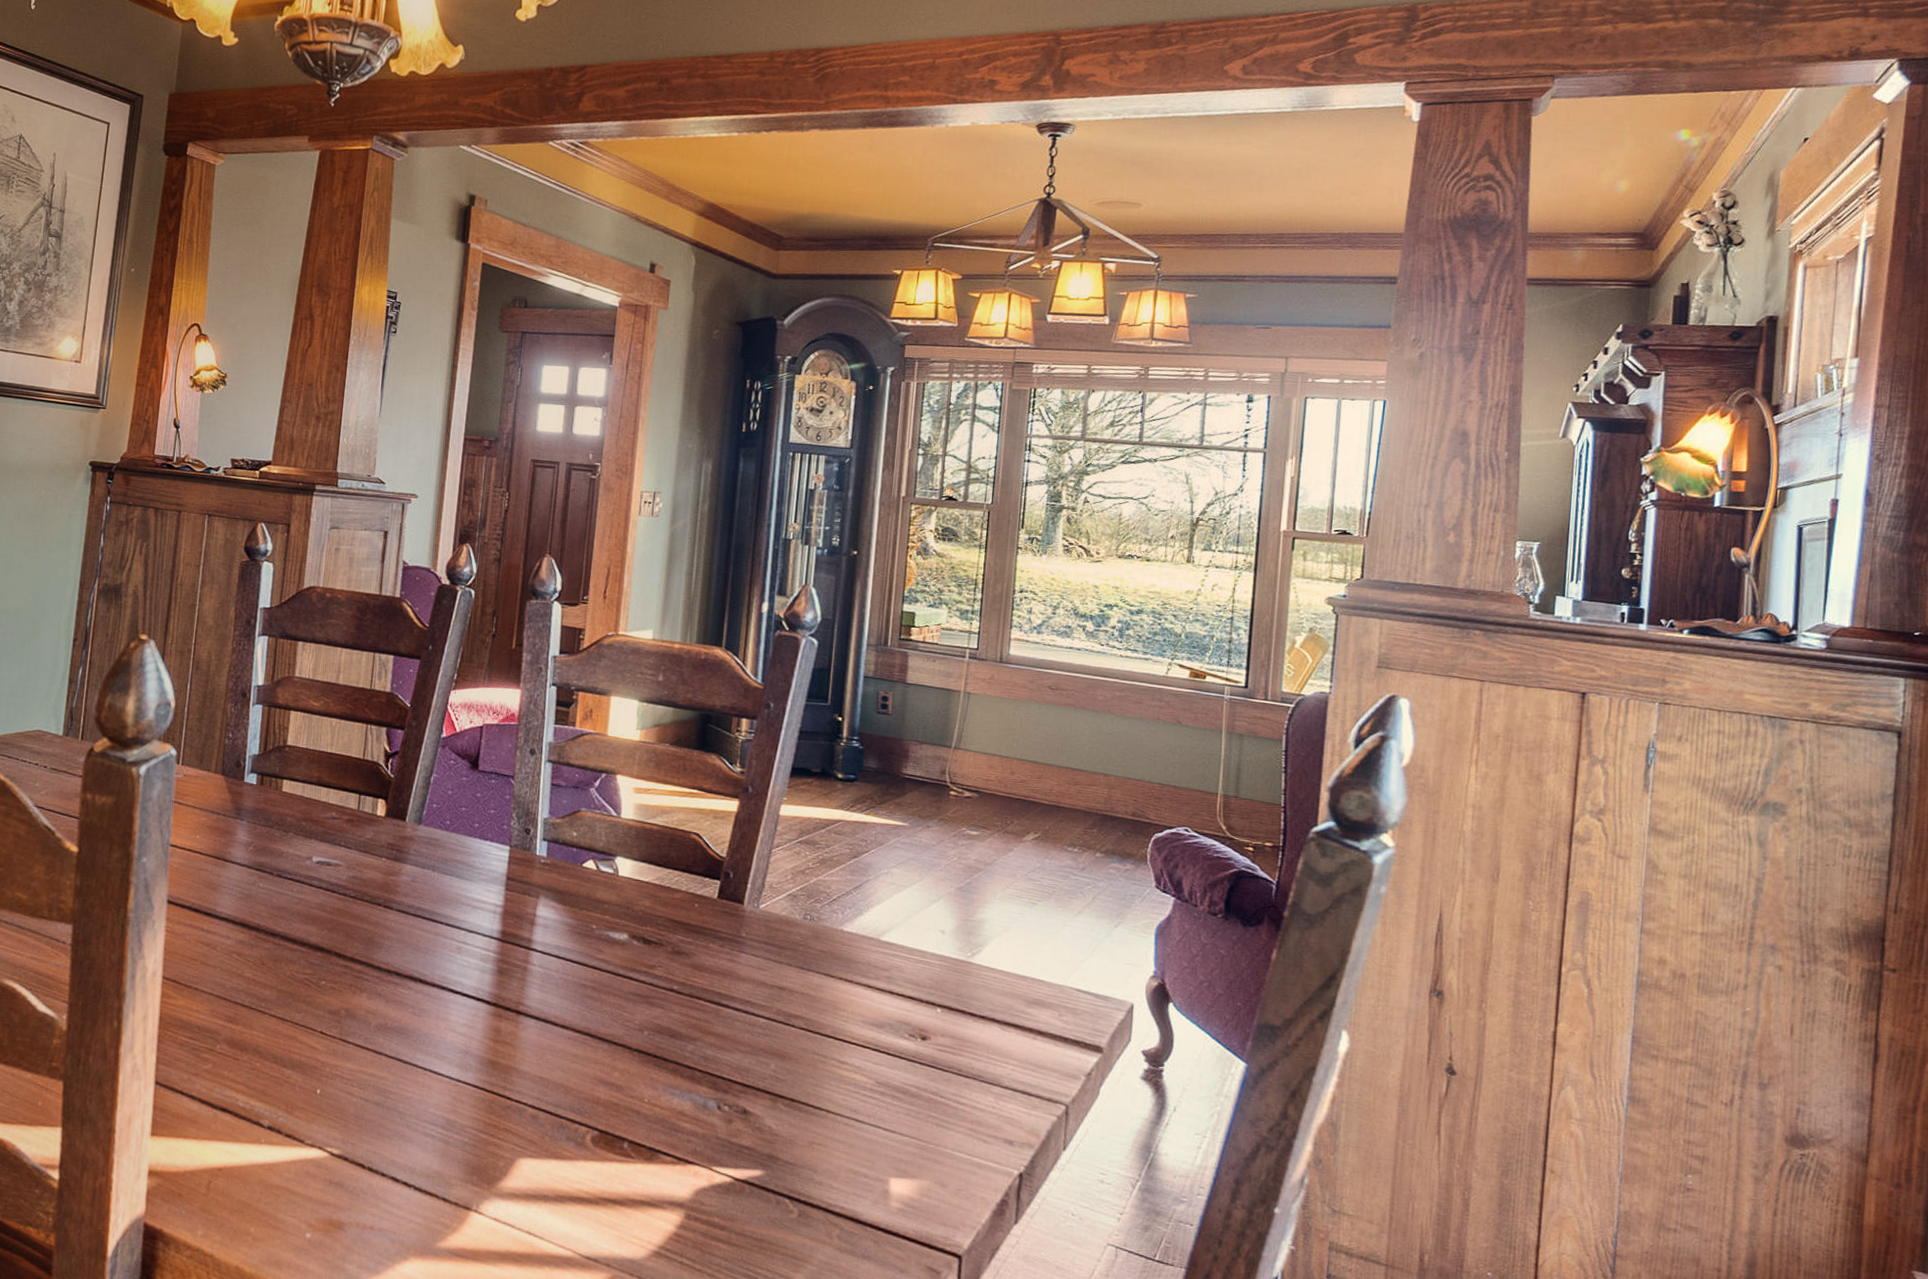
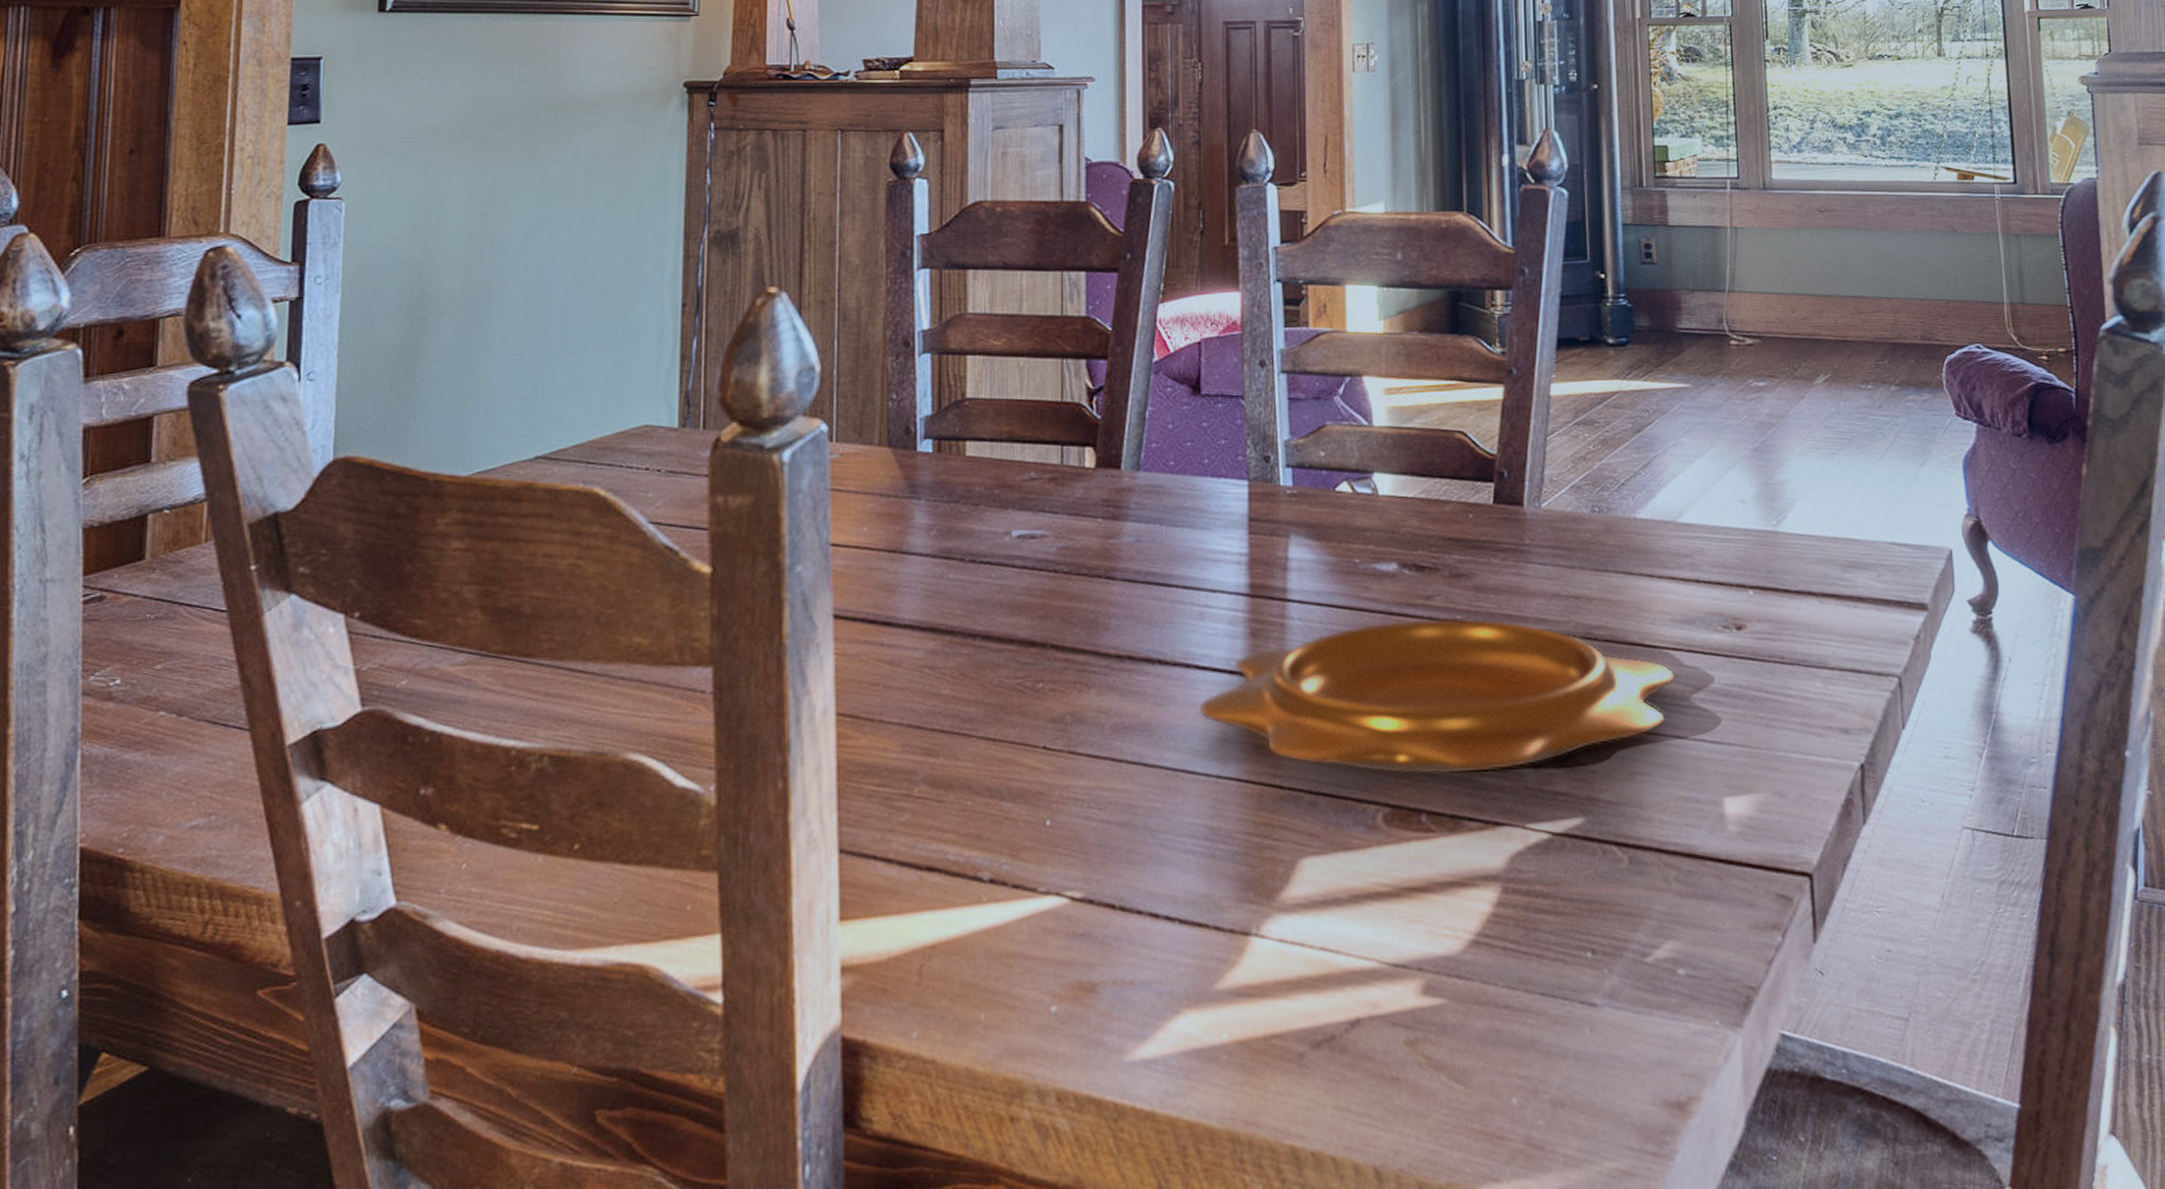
decorative bowl: none [449,980,861,1120] -> present [1200,618,1676,775]

